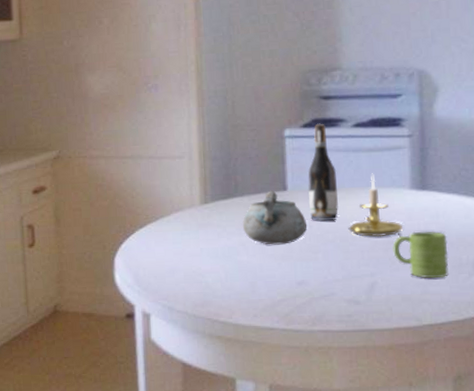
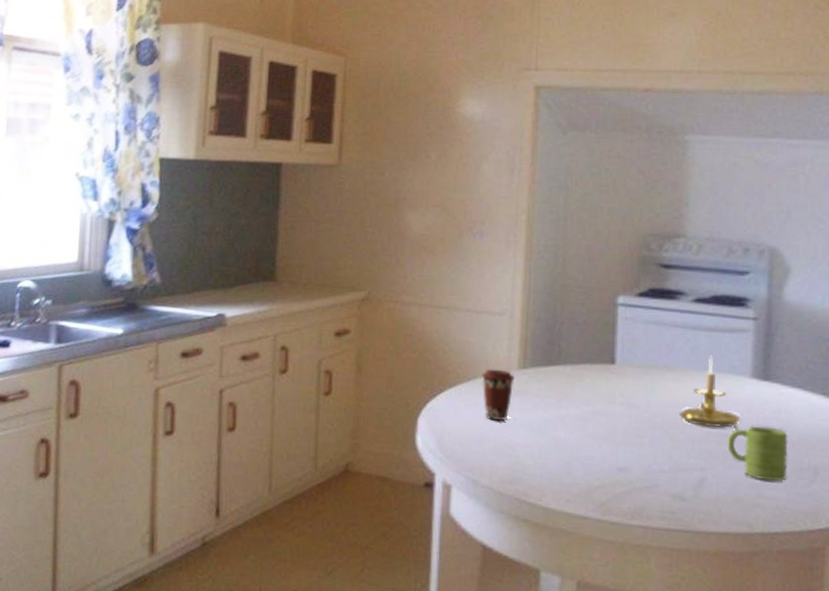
coffee cup: none [167,207,198,253] -> present [481,369,515,421]
decorative bowl: present [242,189,308,245] -> none [562,361,635,425]
wine bottle: present [307,124,338,221] -> none [637,294,671,403]

